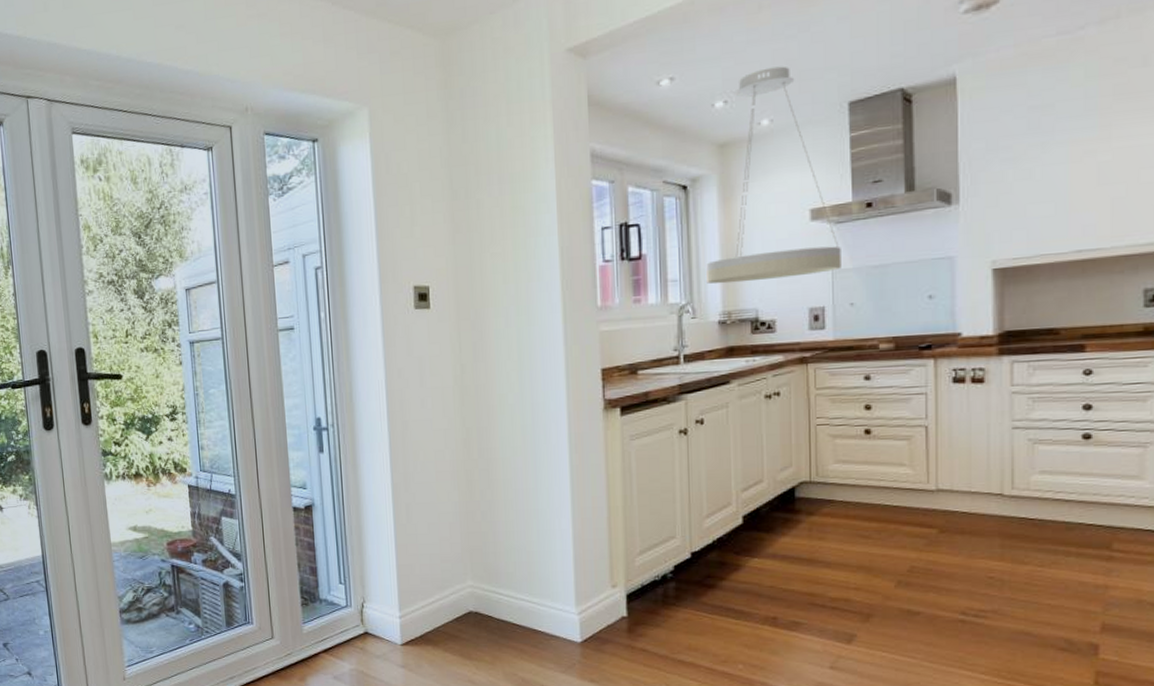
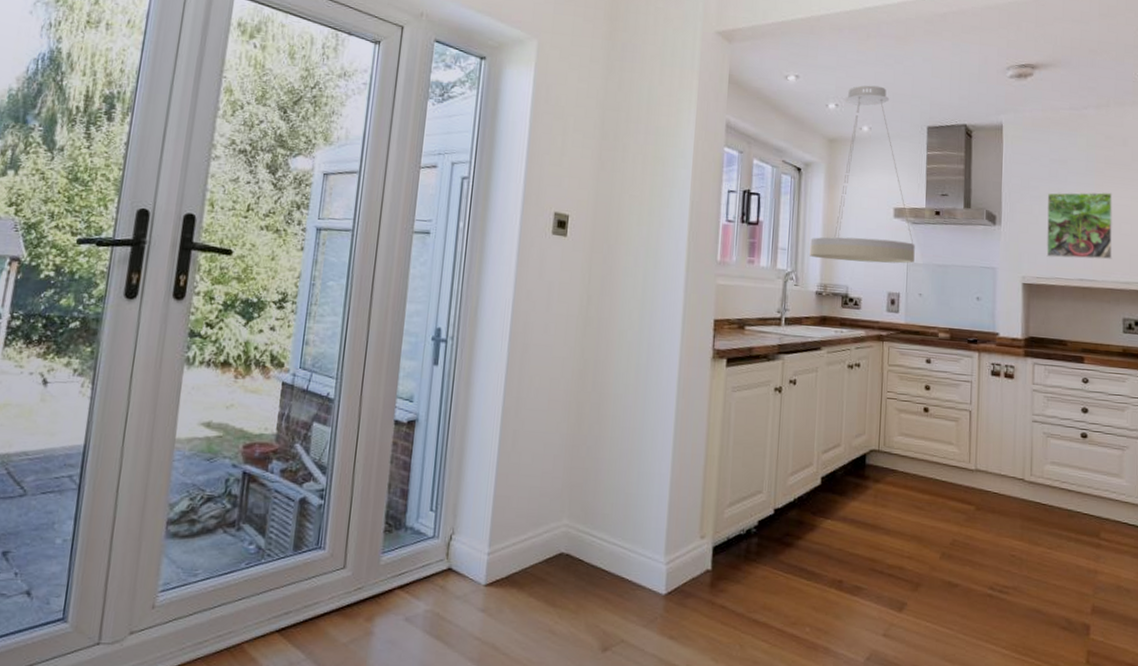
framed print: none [1025,132,1127,231] -> present [1046,192,1113,260]

